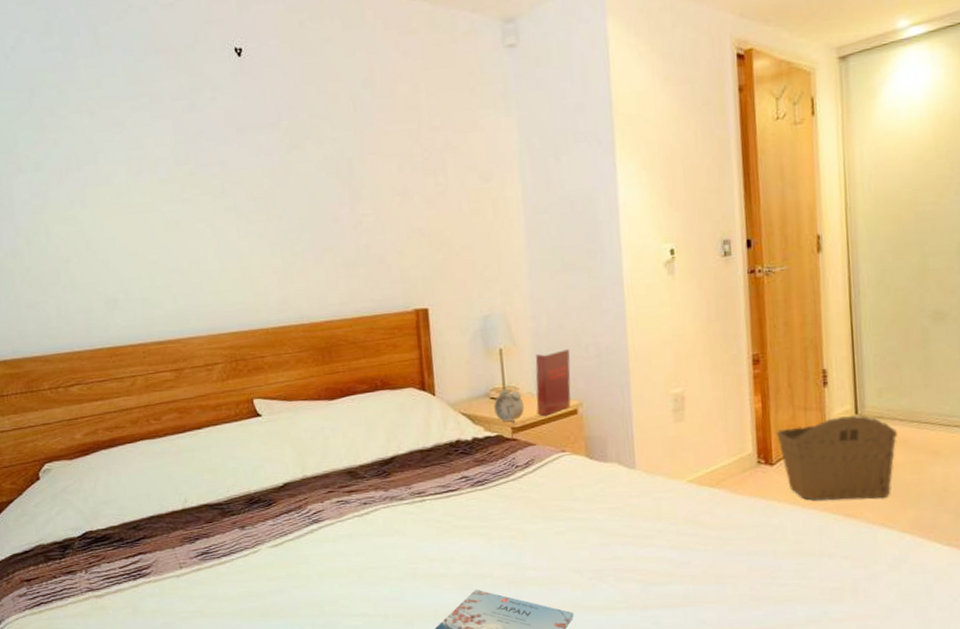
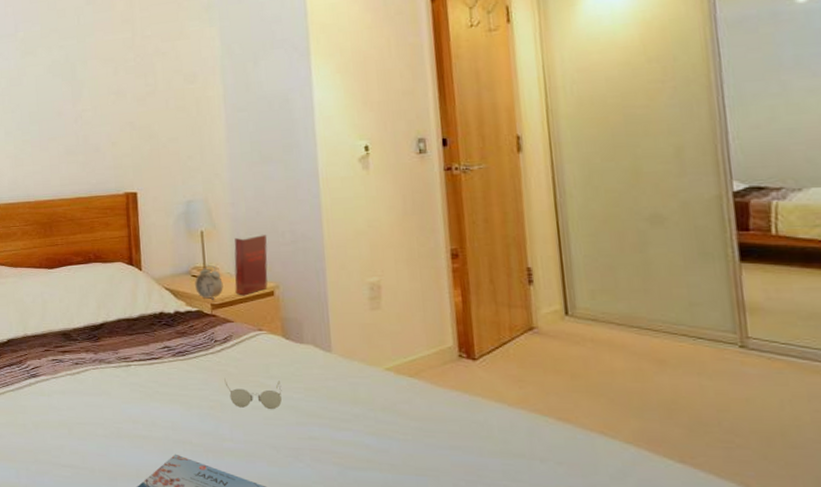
eyeglasses: none [526,502,586,534] -> present [224,378,282,410]
wicker basket: present [775,414,897,500] -> none [477,315,615,404]

